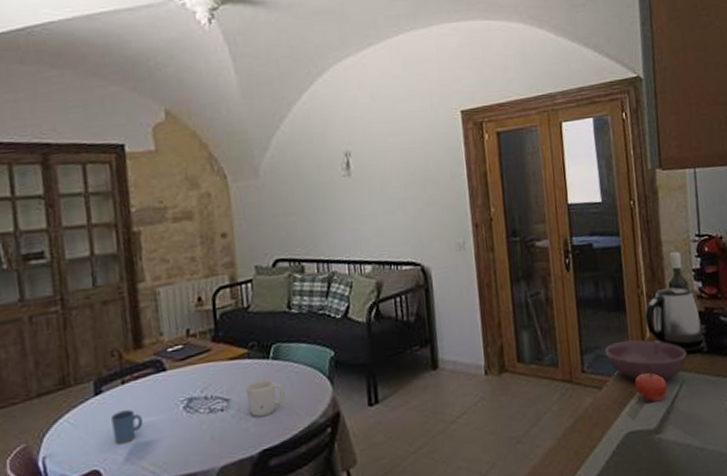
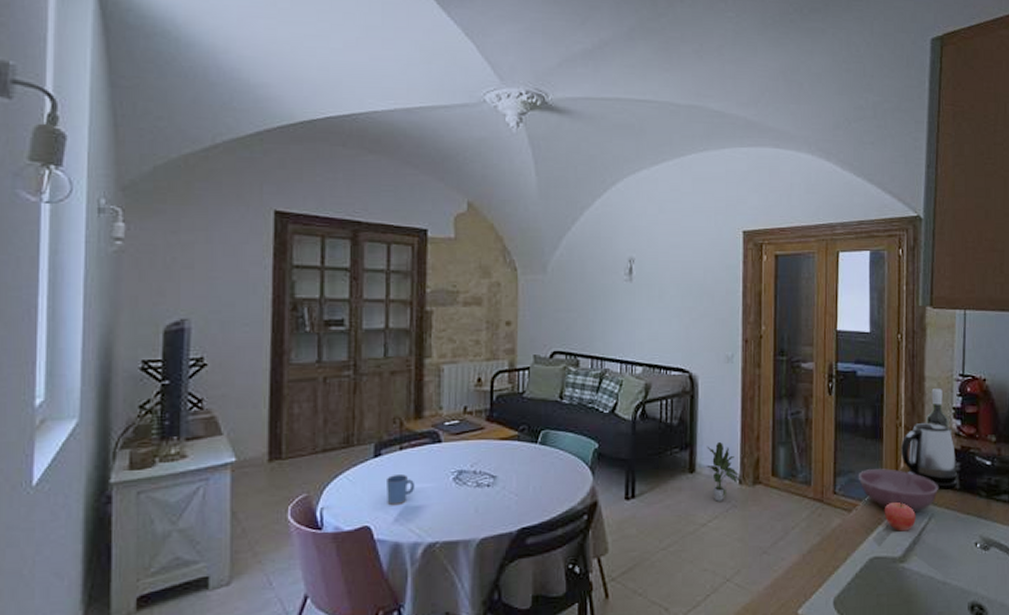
mug: present [246,379,285,418] -> none [513,461,548,497]
potted plant: none [447,334,487,396] -> present [707,442,741,502]

